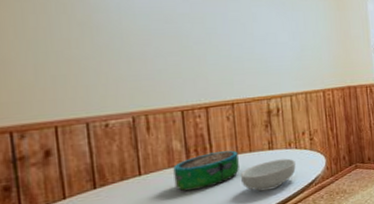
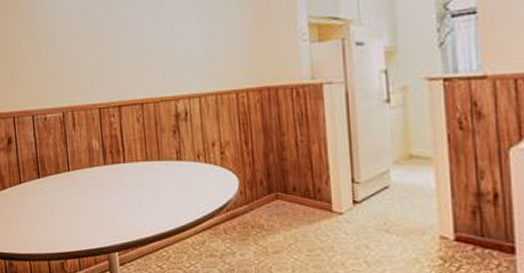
decorative bowl: present [173,150,239,192] -> none [93,156,149,194]
cereal bowl: present [240,158,296,192] -> none [149,173,205,208]

